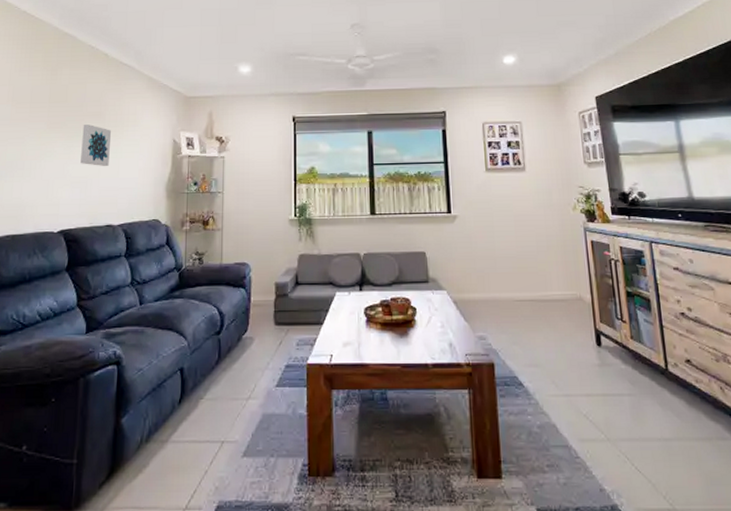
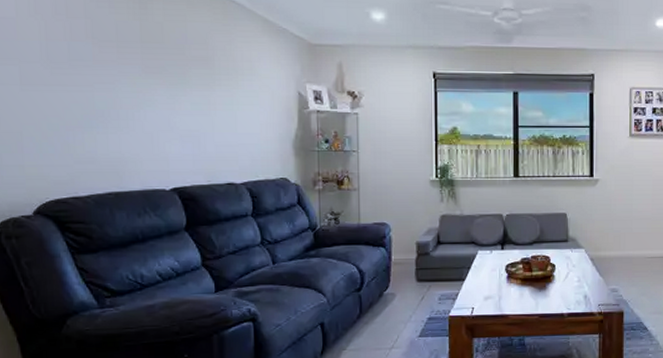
wall art: present [80,124,112,166] -> none [187,71,224,119]

